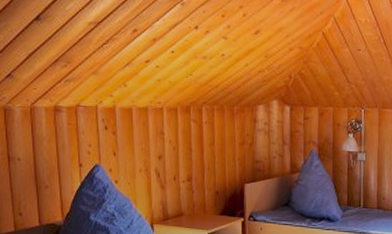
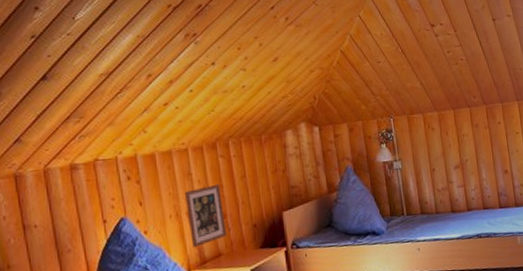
picture frame: none [156,146,191,204] -> present [185,183,228,248]

